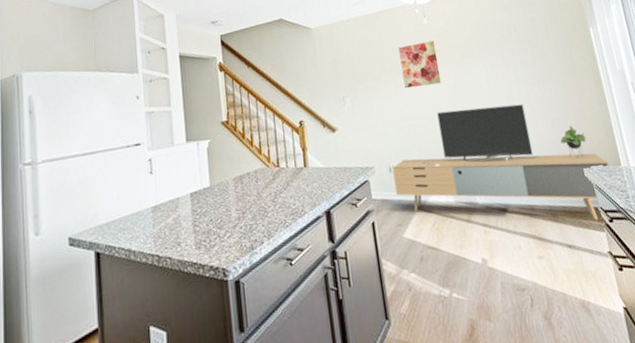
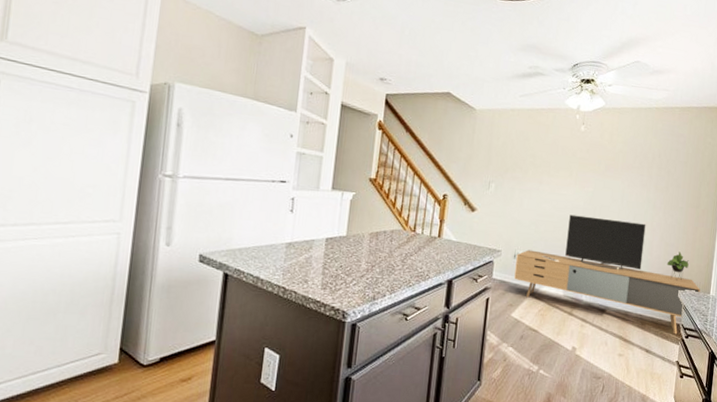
wall art: present [398,40,442,89] -> none [547,146,586,189]

